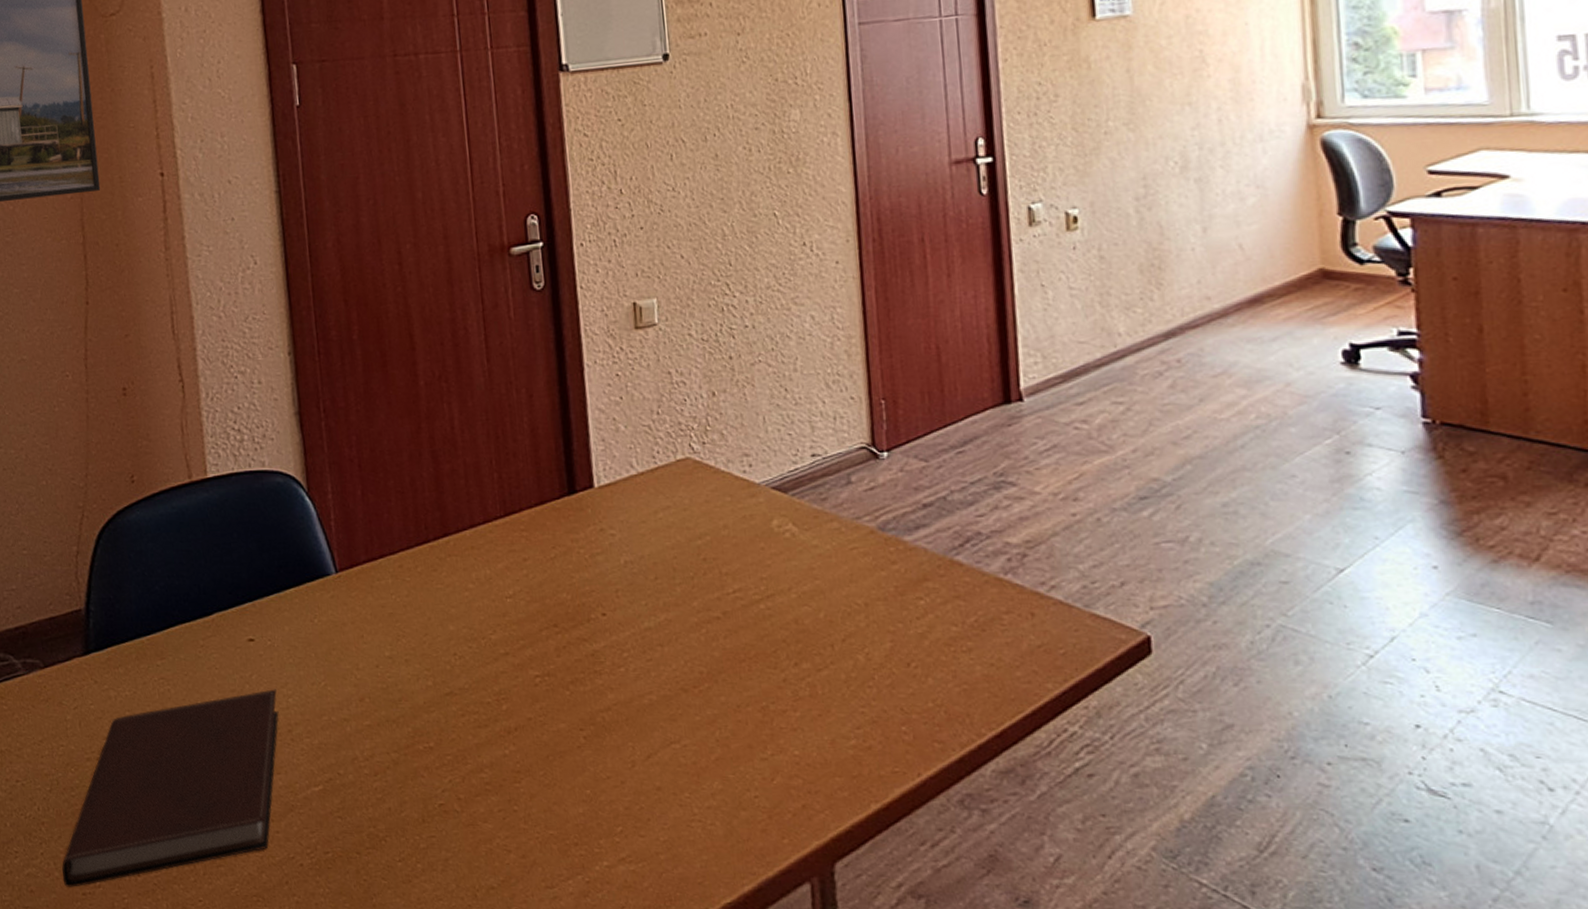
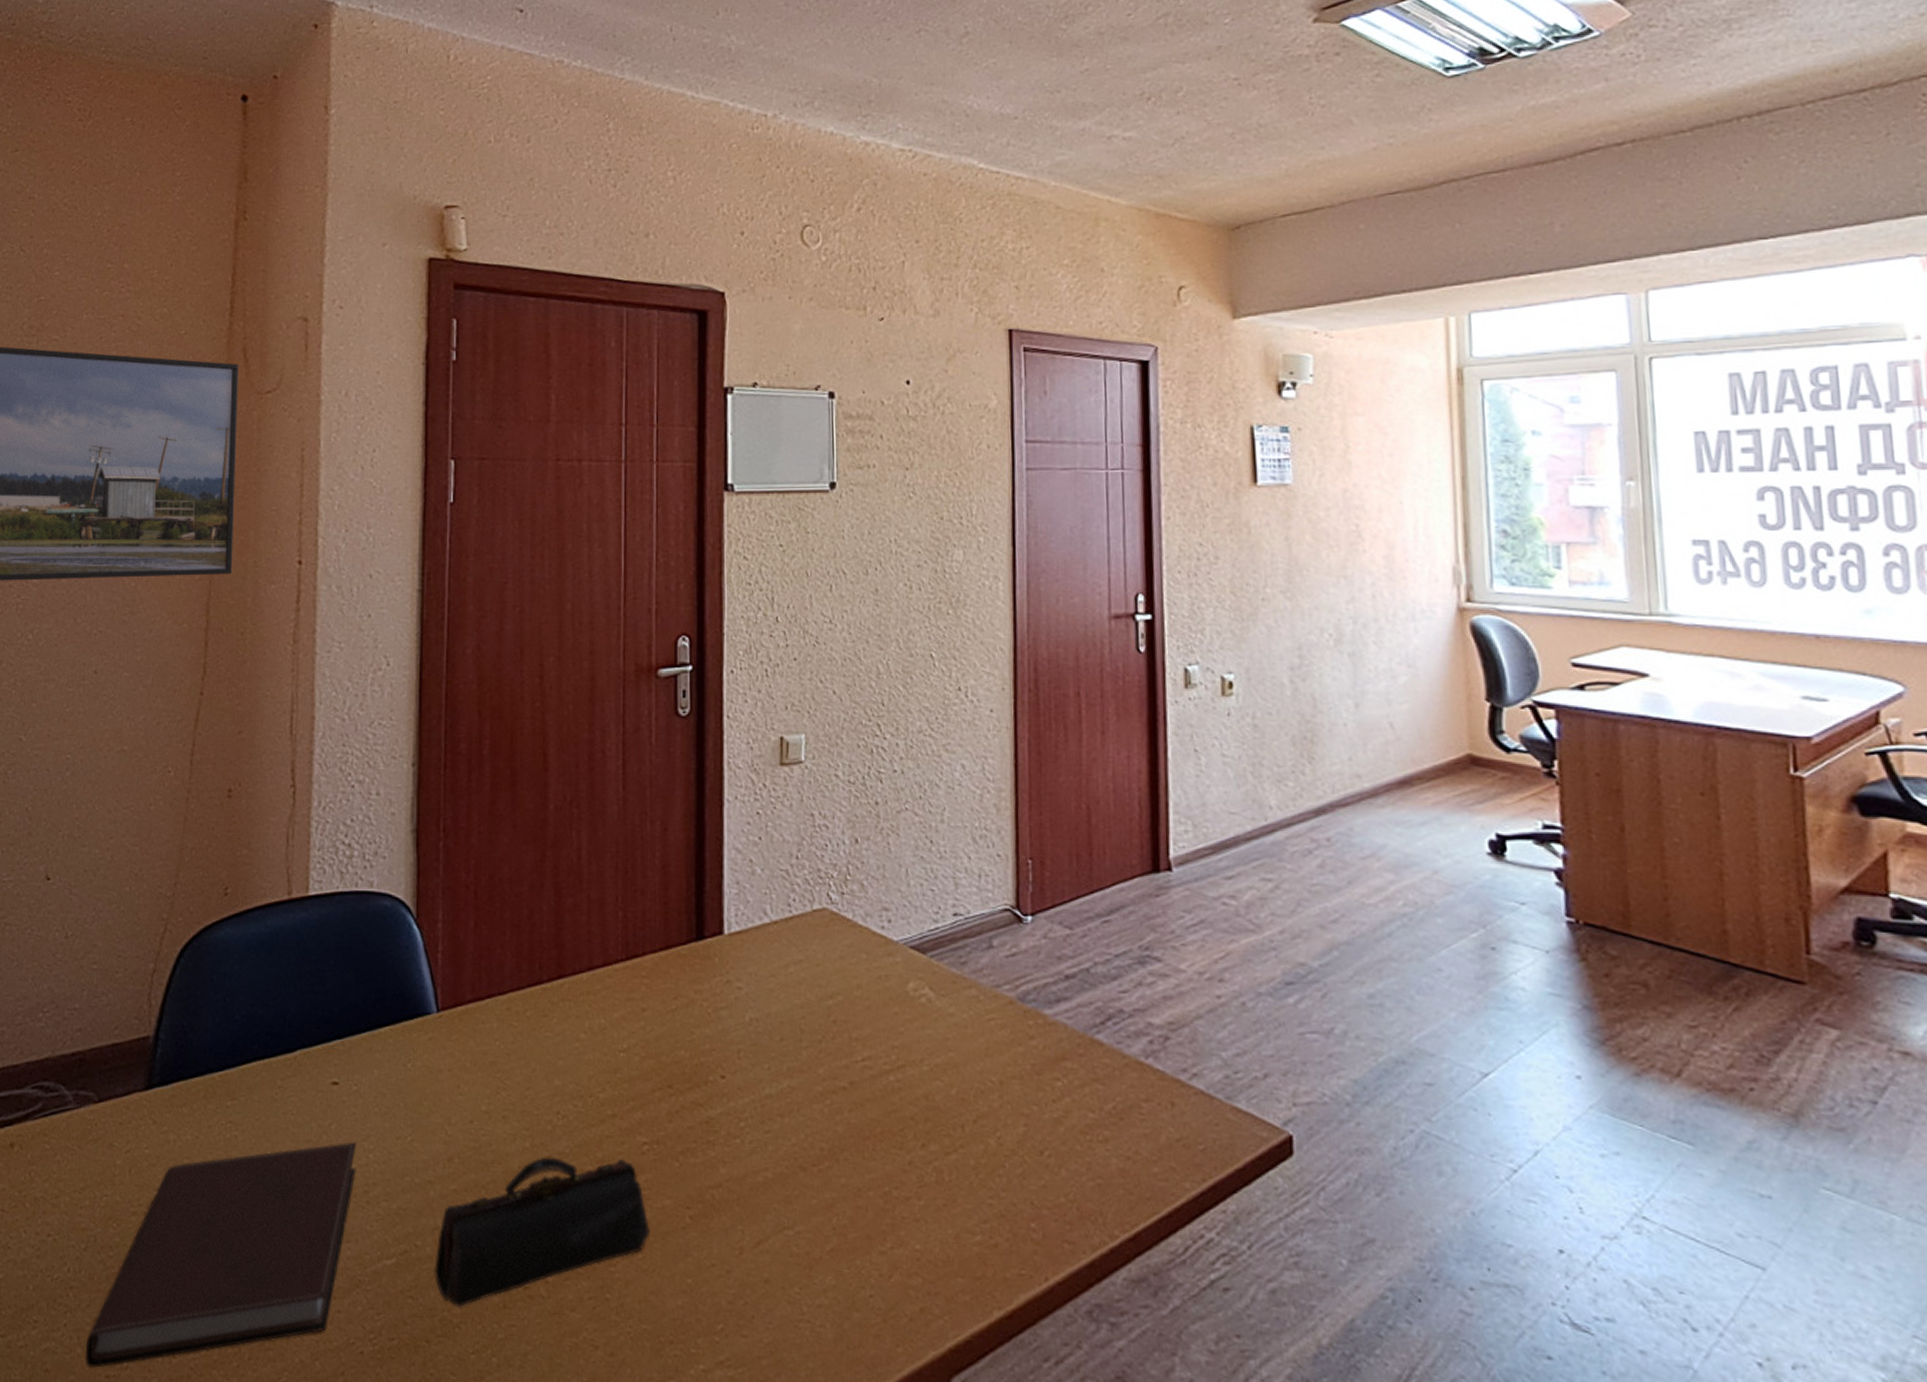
pencil case: none [357,690,549,823] -> present [434,1157,650,1307]

